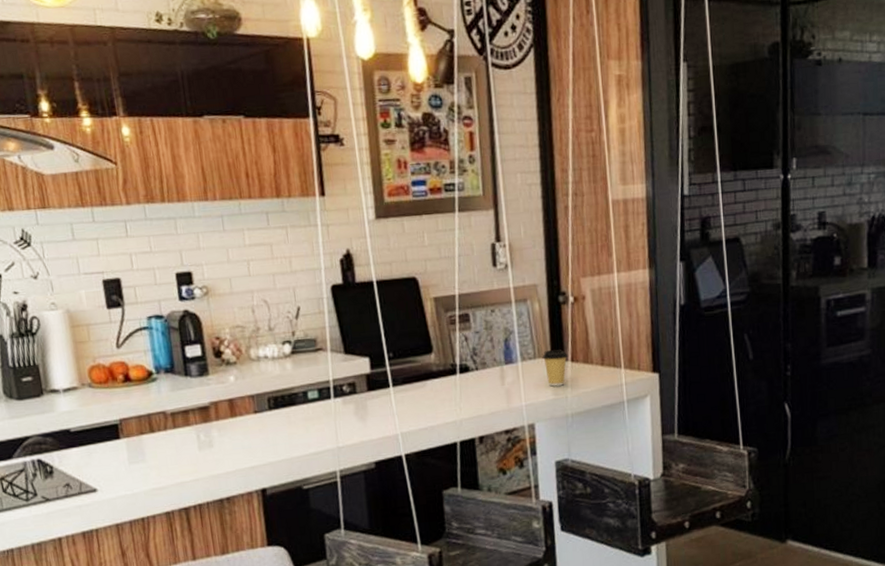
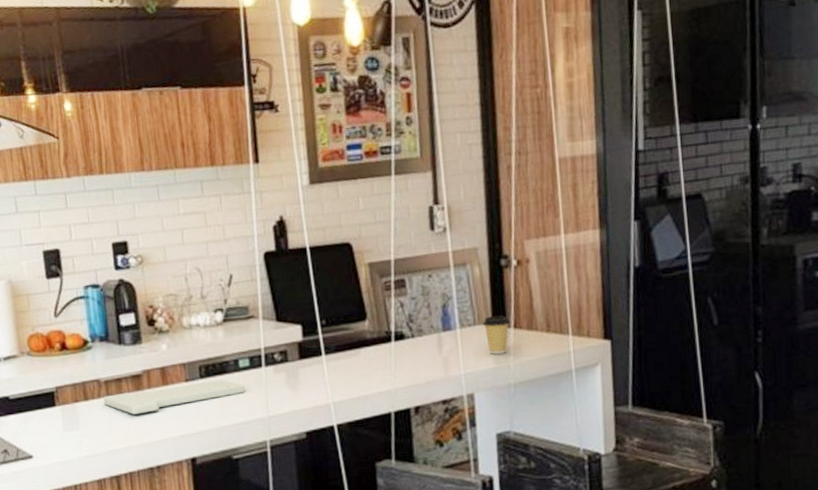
cutting board: none [169,411,315,446] -> present [103,380,245,415]

